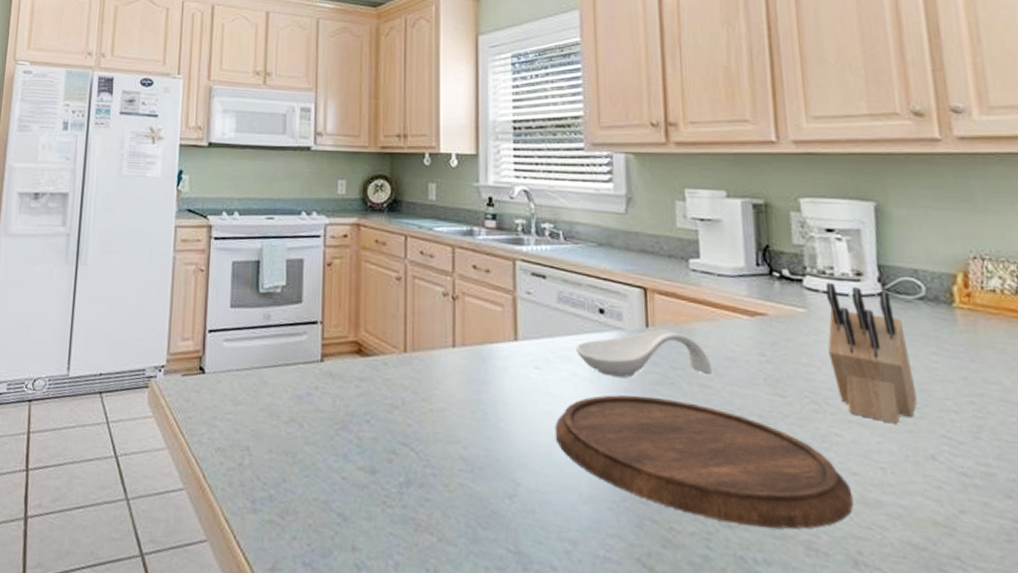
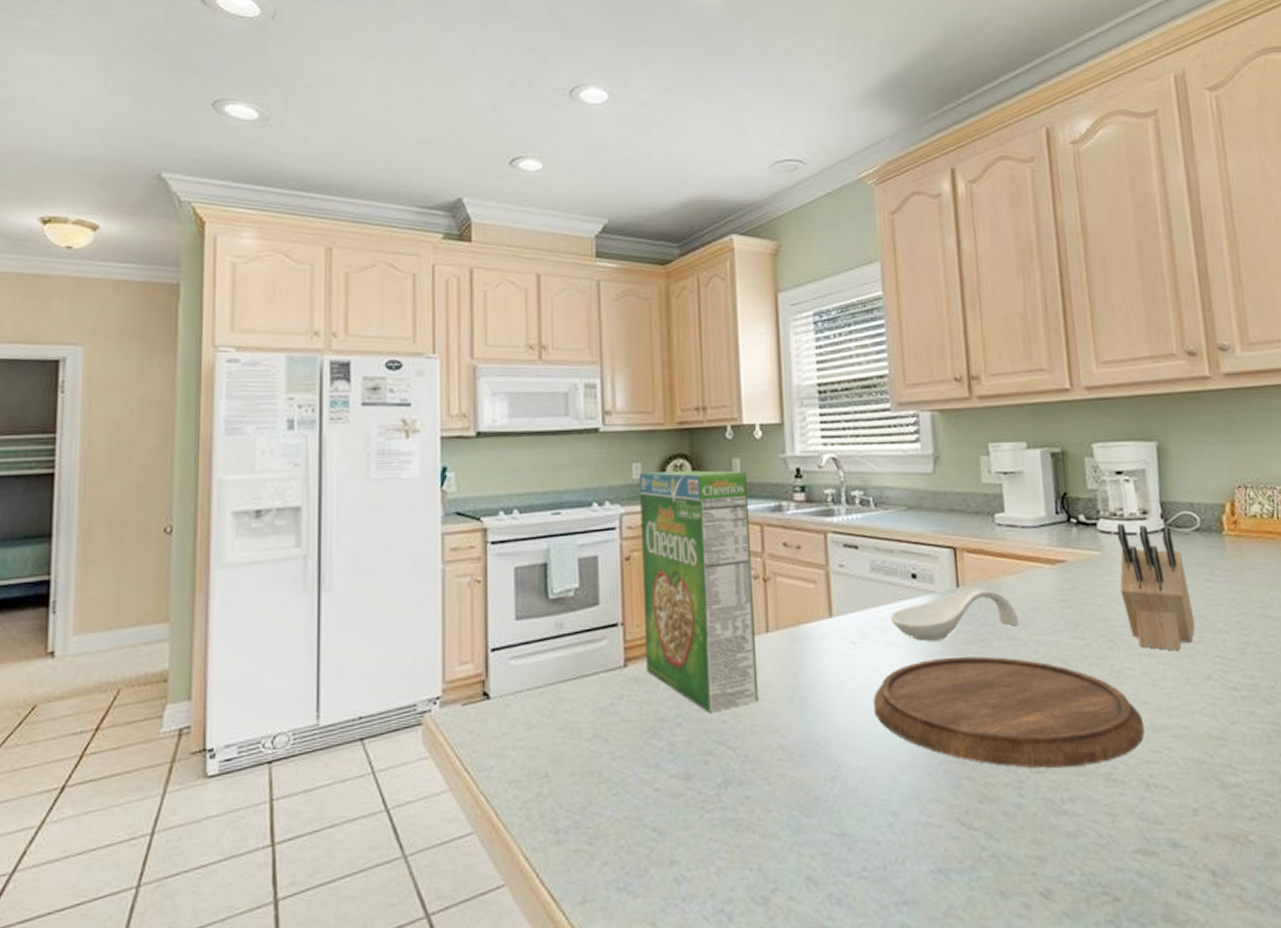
cereal box: none [341,189,443,415] -> present [639,470,759,713]

